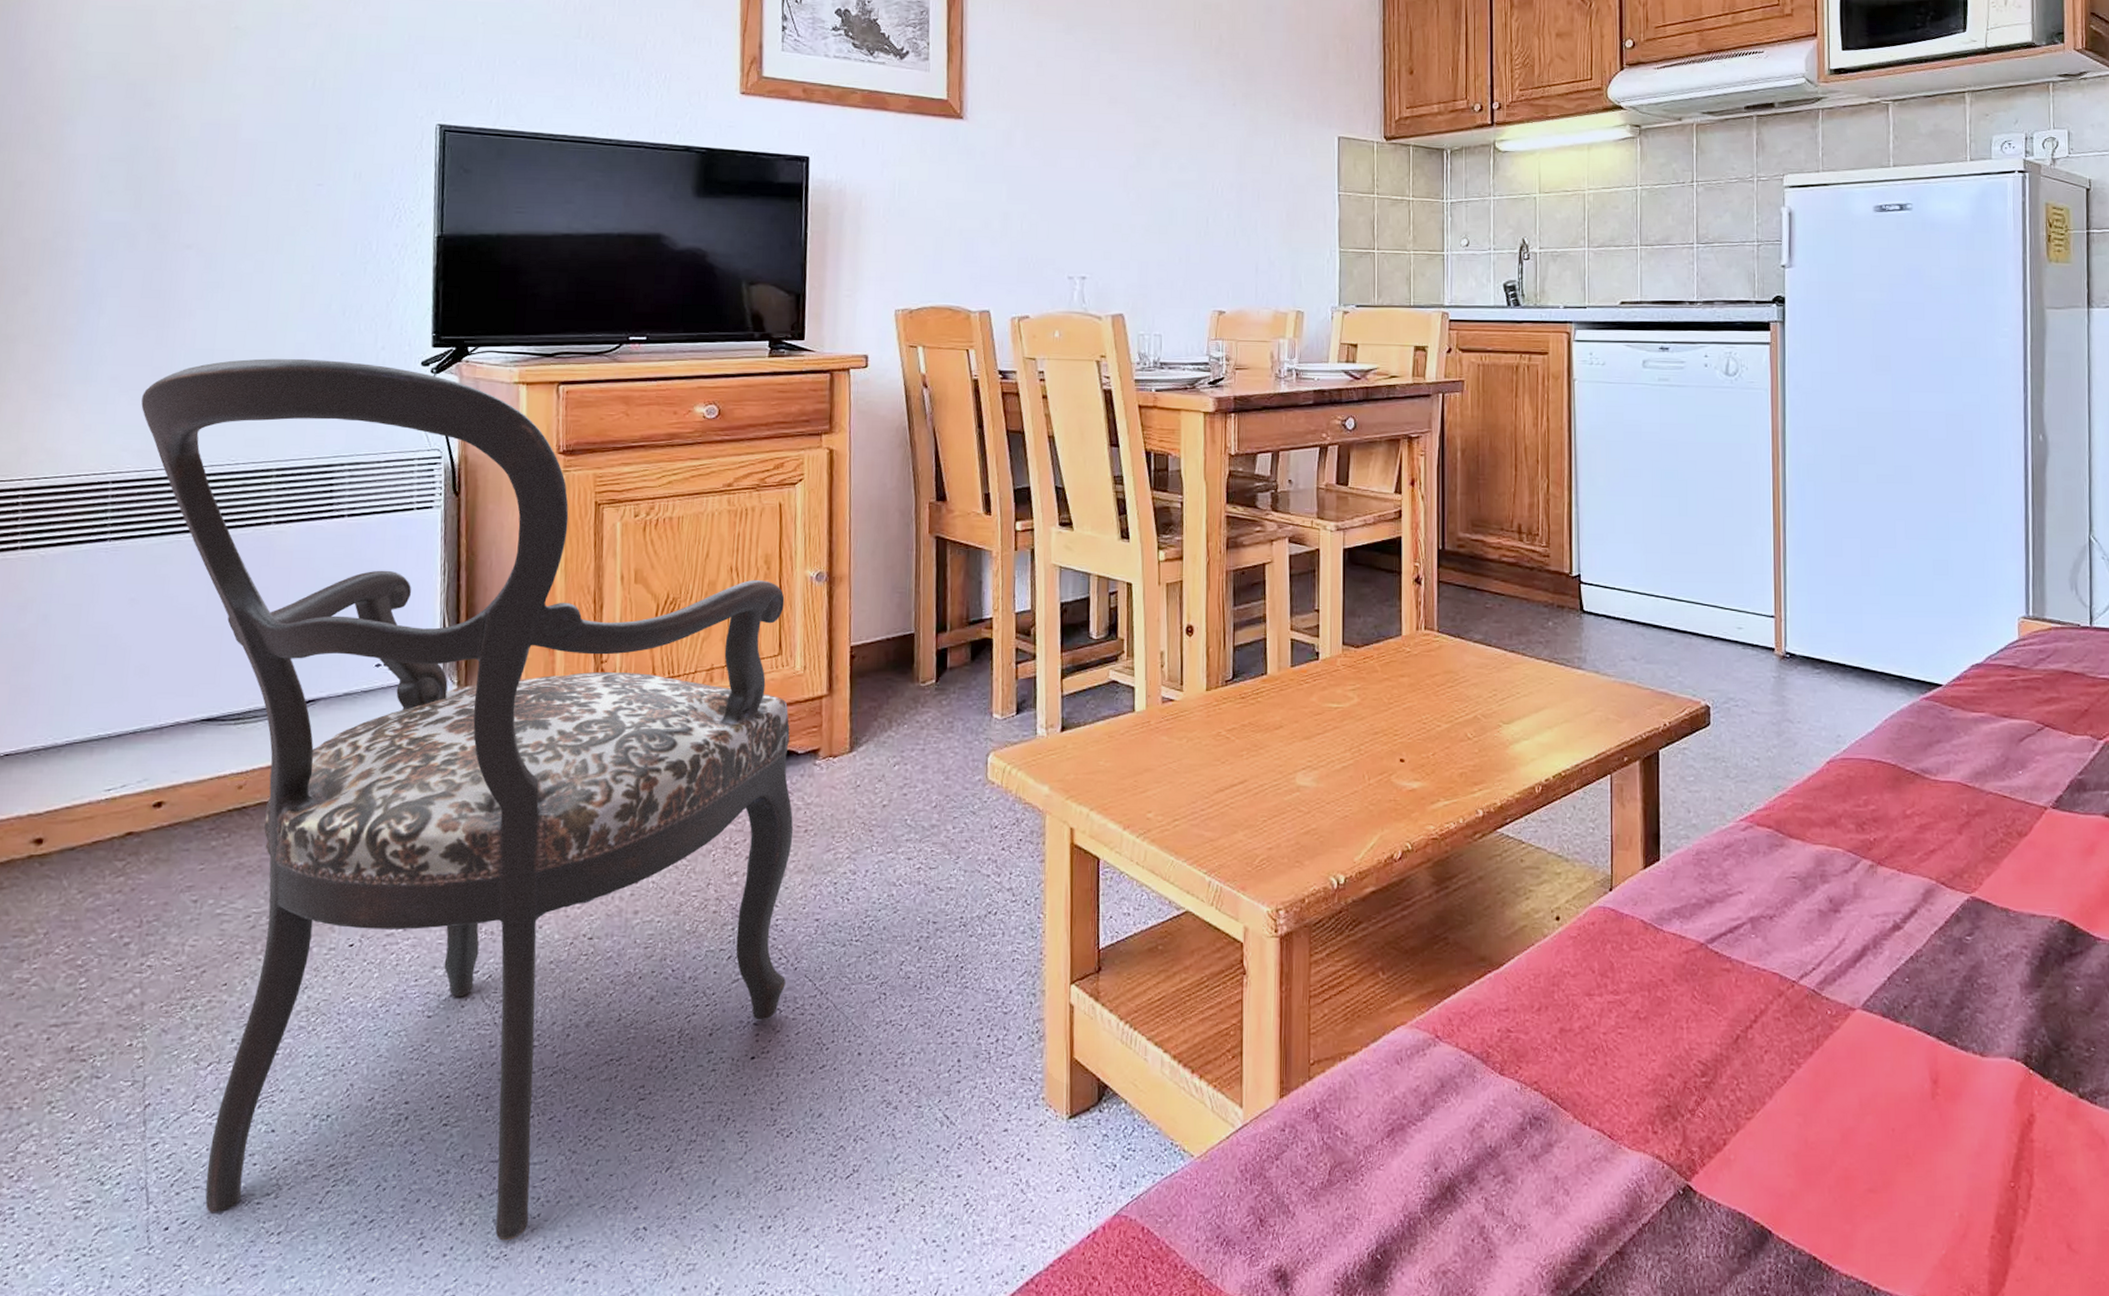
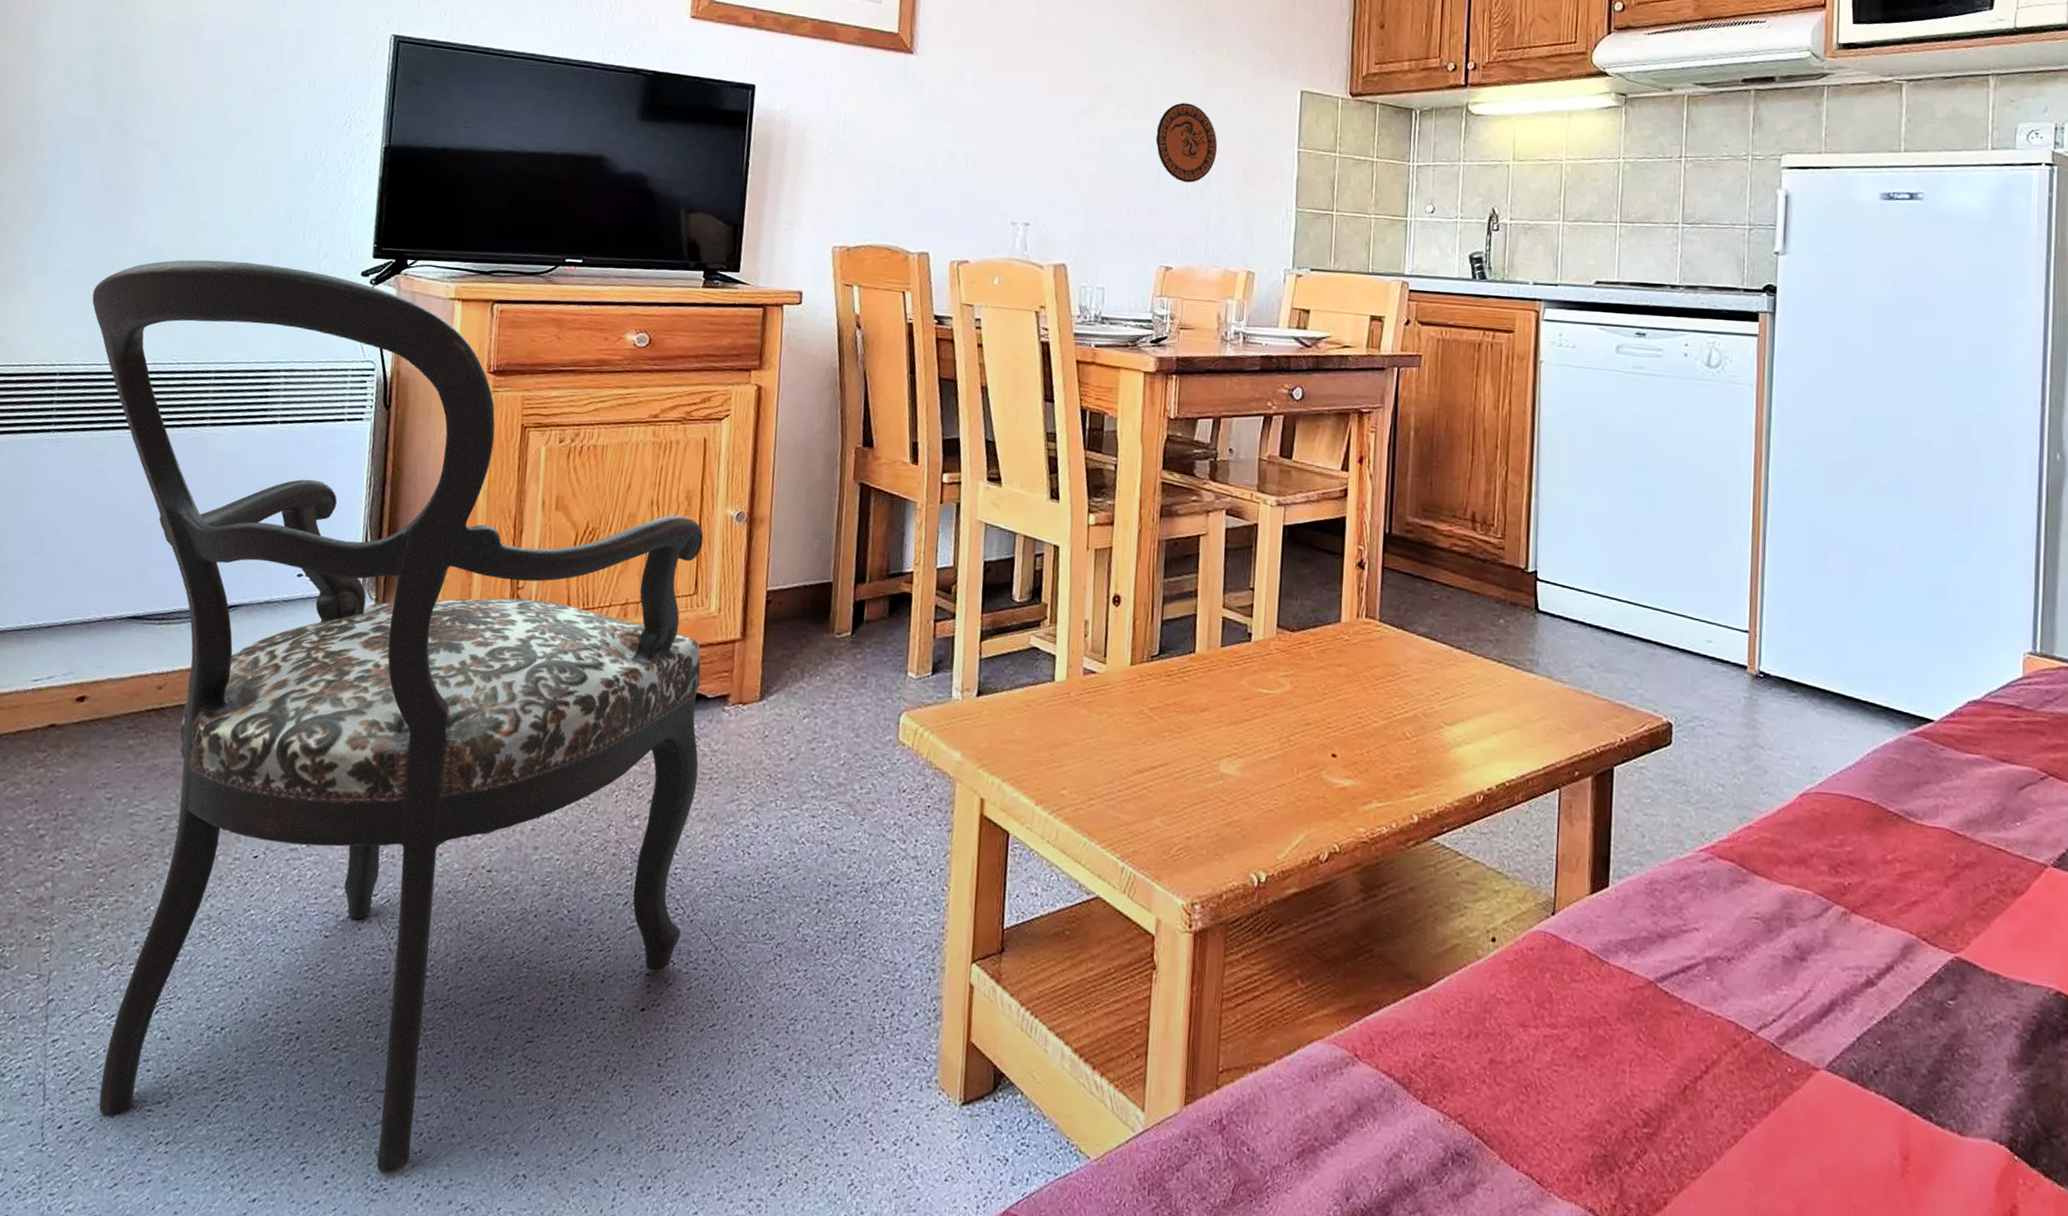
decorative plate: none [1203,154,1262,230] -> present [1155,102,1218,183]

